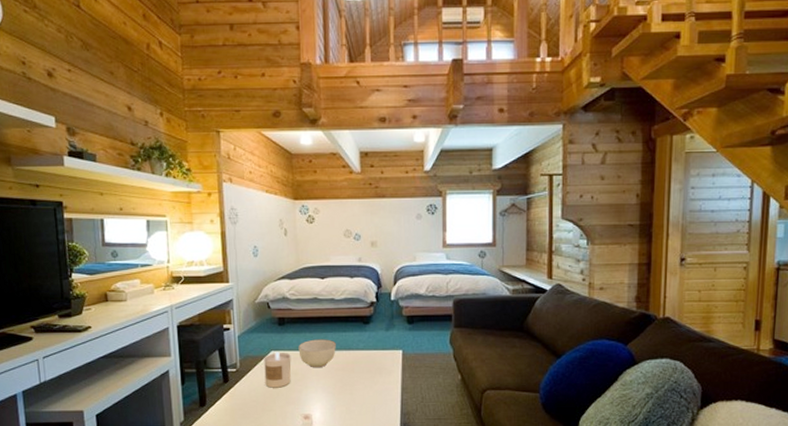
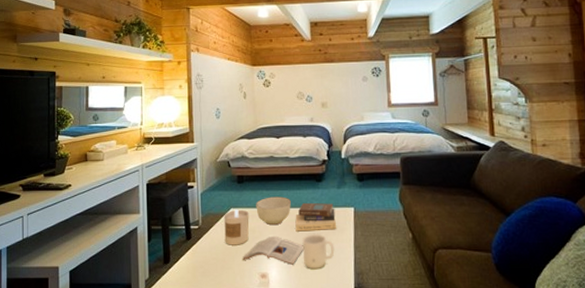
magazine: none [284,378,349,406] -> present [243,235,304,265]
books: none [340,345,384,374] -> present [295,202,337,232]
mug: none [347,376,381,411] -> present [302,234,335,270]

